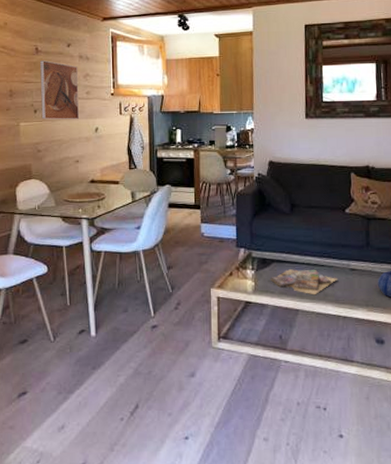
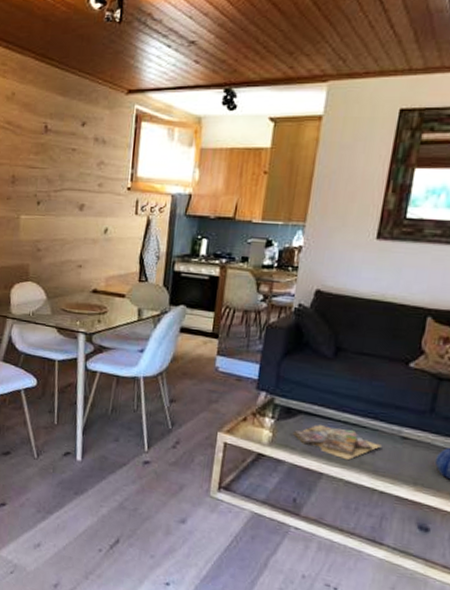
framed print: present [40,60,79,120] -> none [44,142,91,217]

